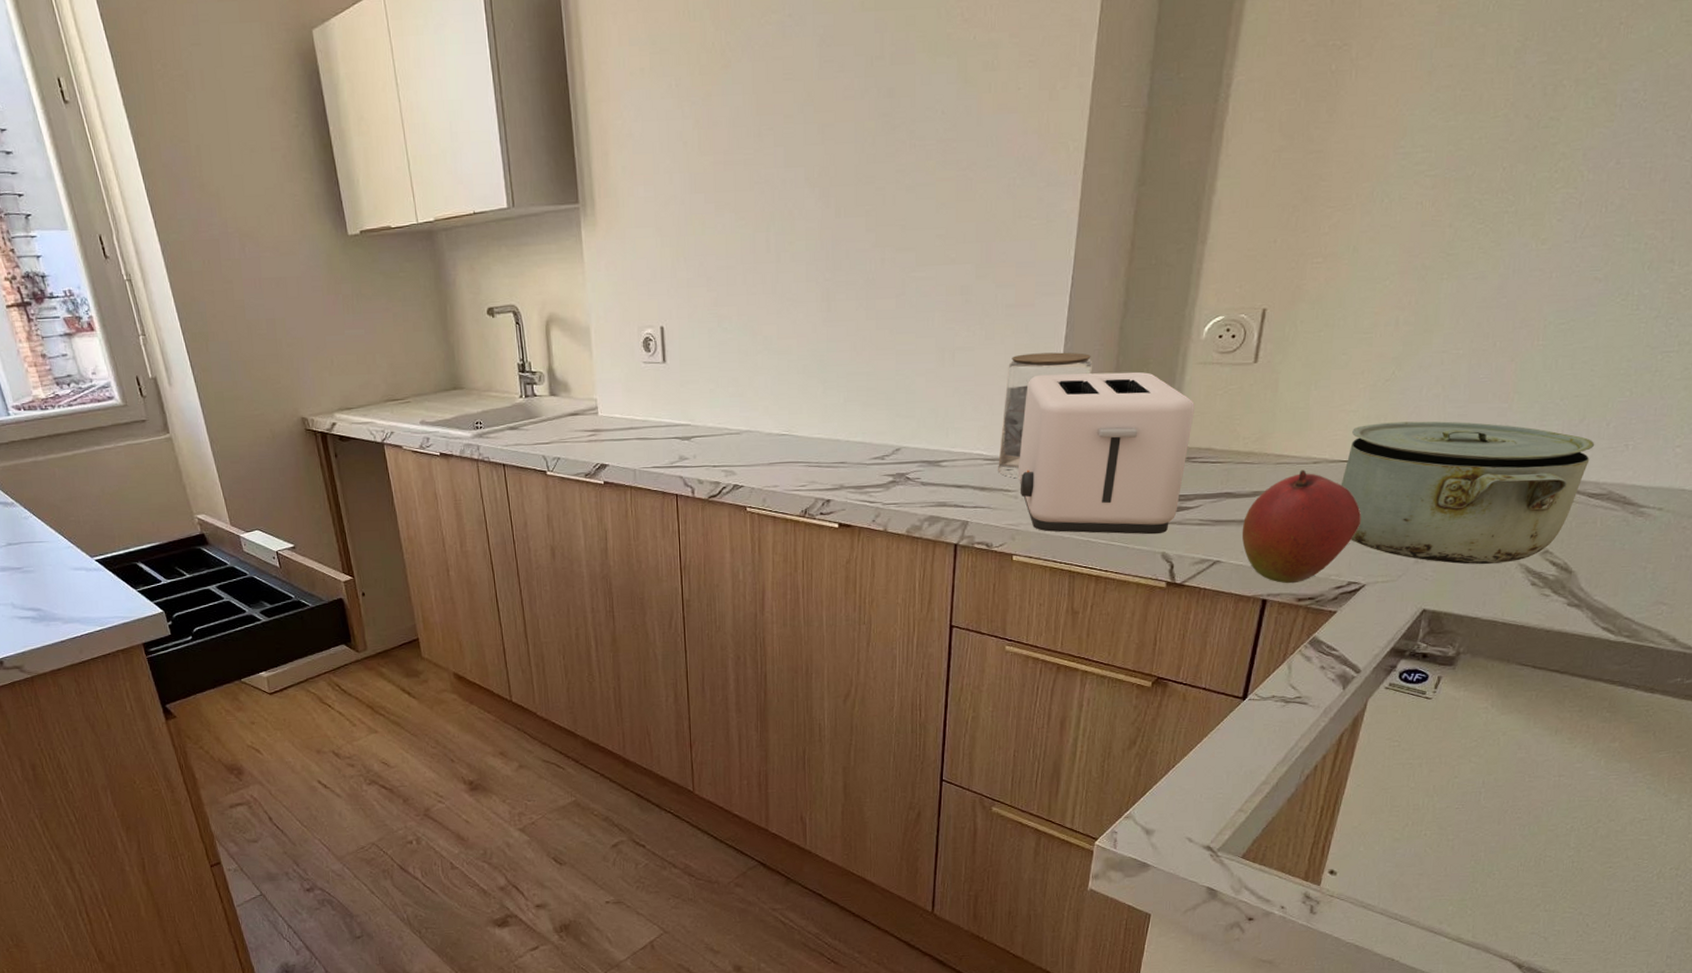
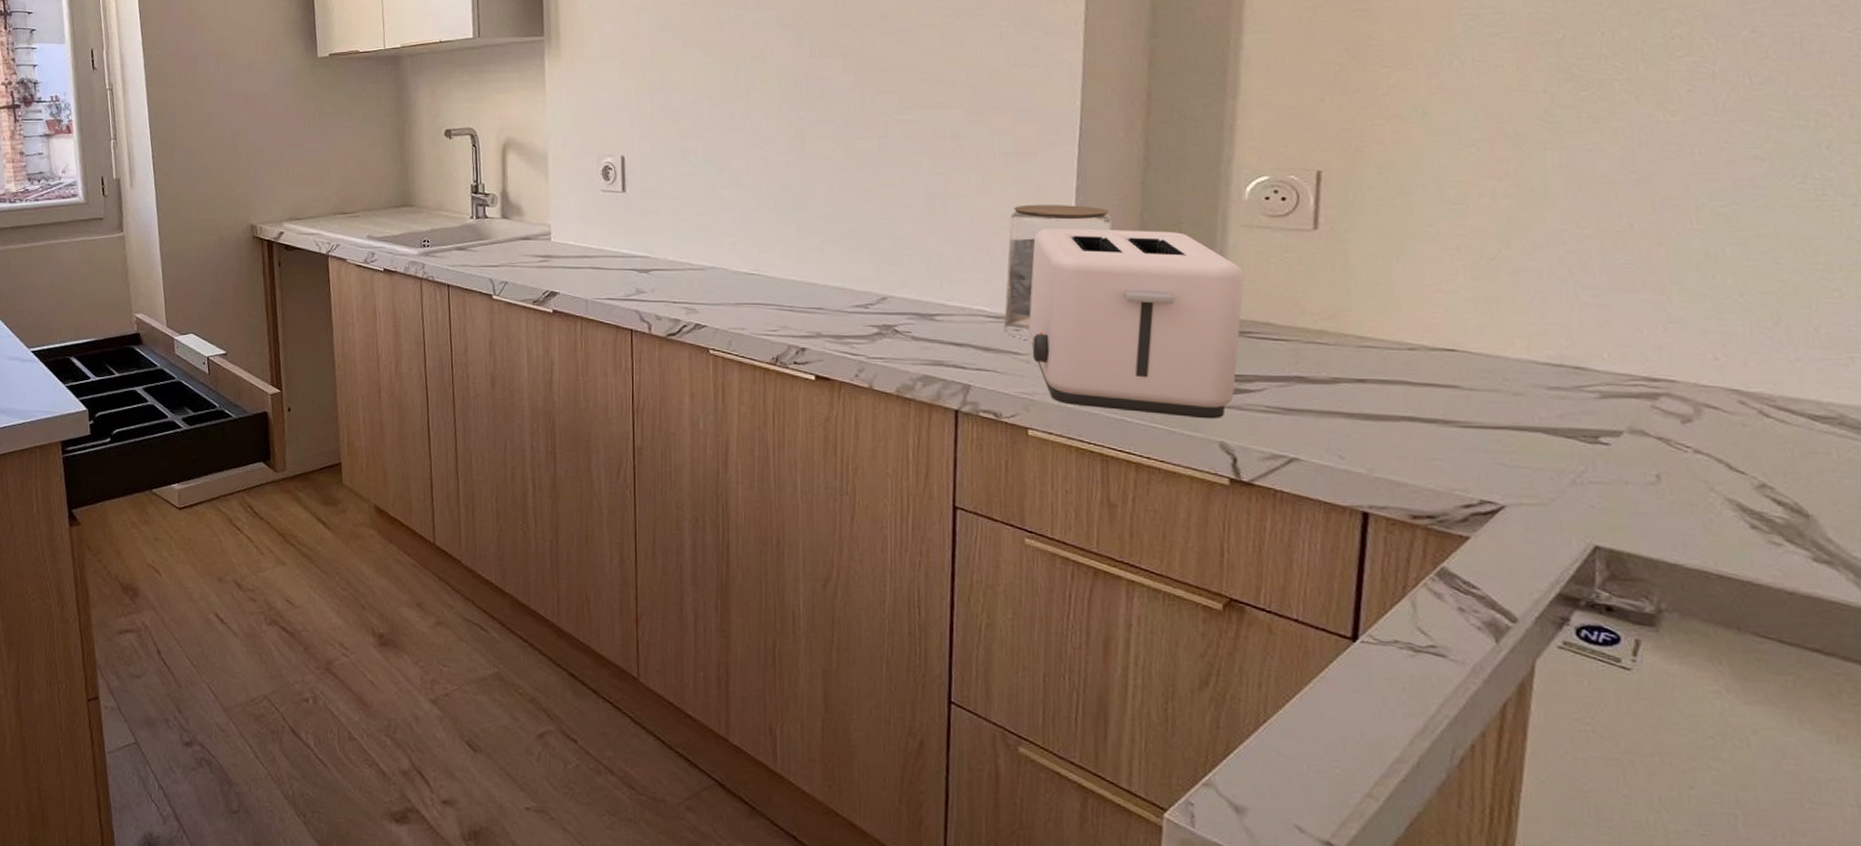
fruit: present [1242,470,1362,584] -> none [1323,356,1486,496]
cooking pot: present [1340,421,1595,564] -> none [1449,308,1804,495]

